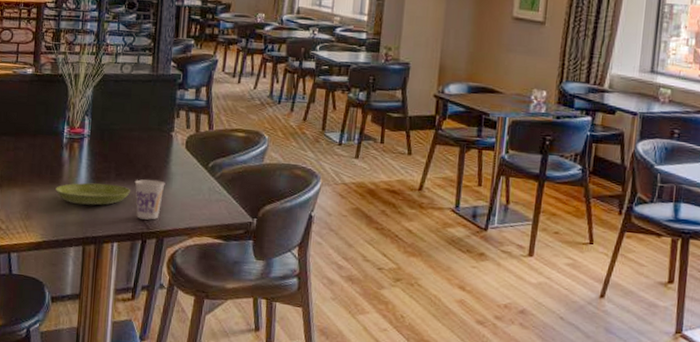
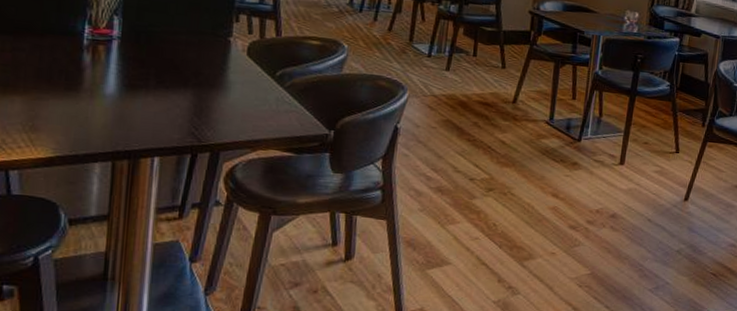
saucer: present [55,182,131,205] -> none [73,90,177,116]
cup: present [134,179,165,220] -> none [181,87,222,132]

